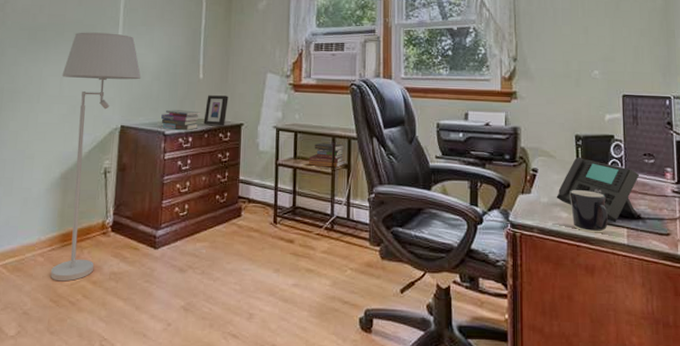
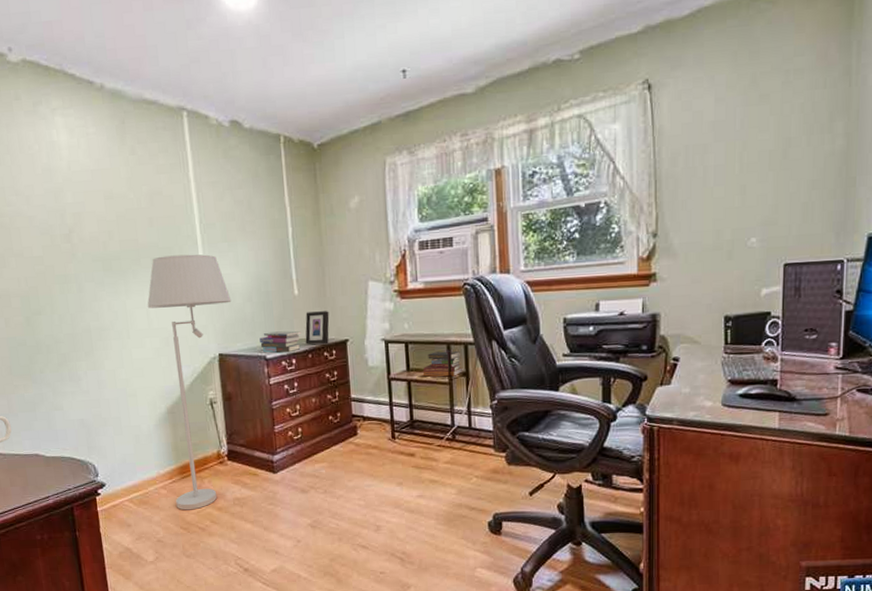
phone: present [556,156,640,223] -> none [699,339,798,408]
mug: present [570,190,608,233] -> none [715,375,758,420]

